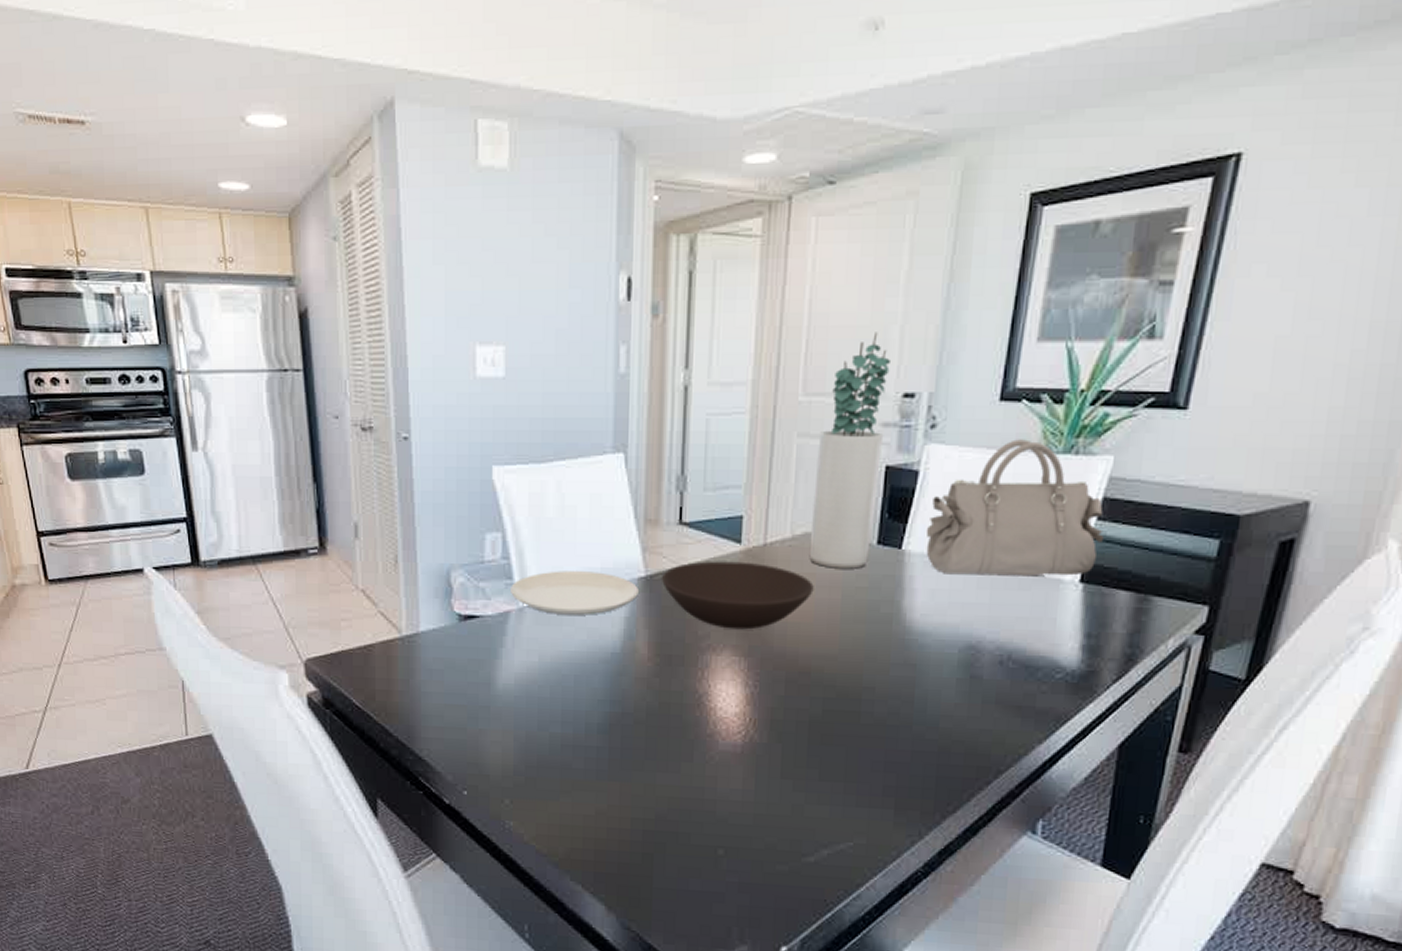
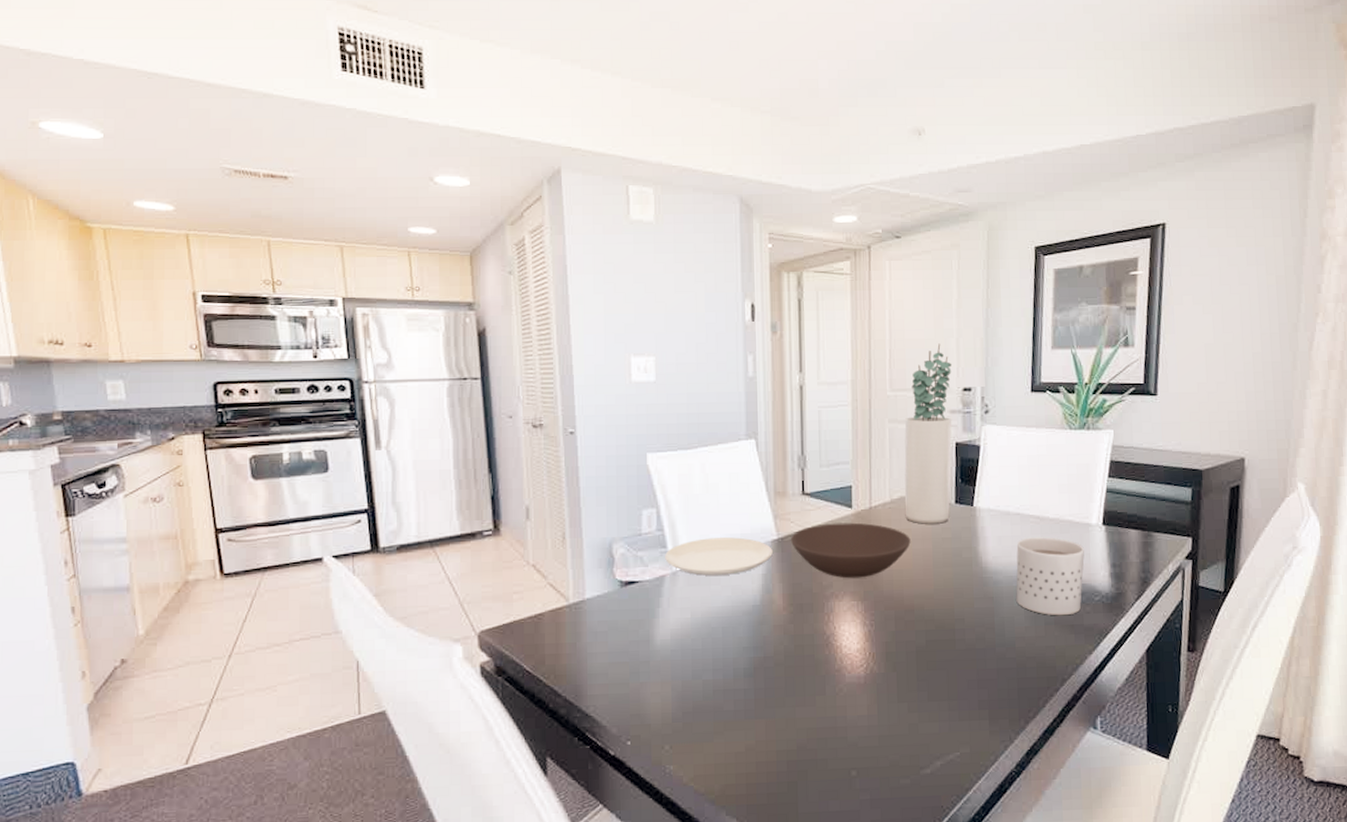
shoulder bag: present [926,439,1105,577] -> none [990,420,1115,524]
mug: none [946,593,1049,694] -> present [1016,537,1084,616]

